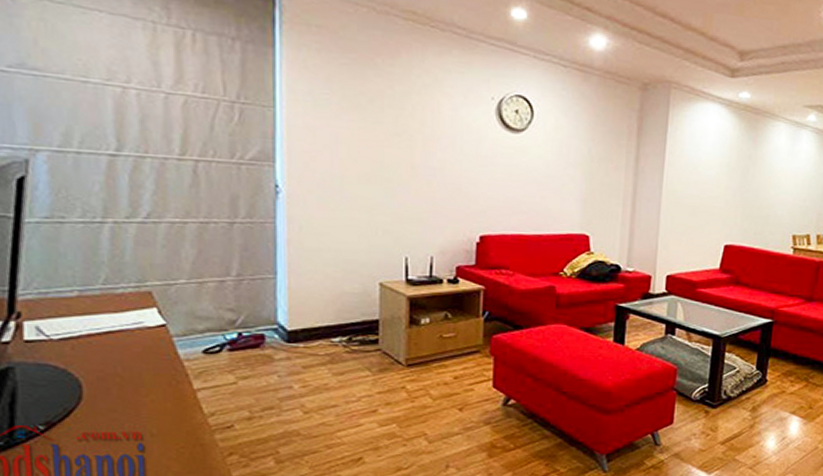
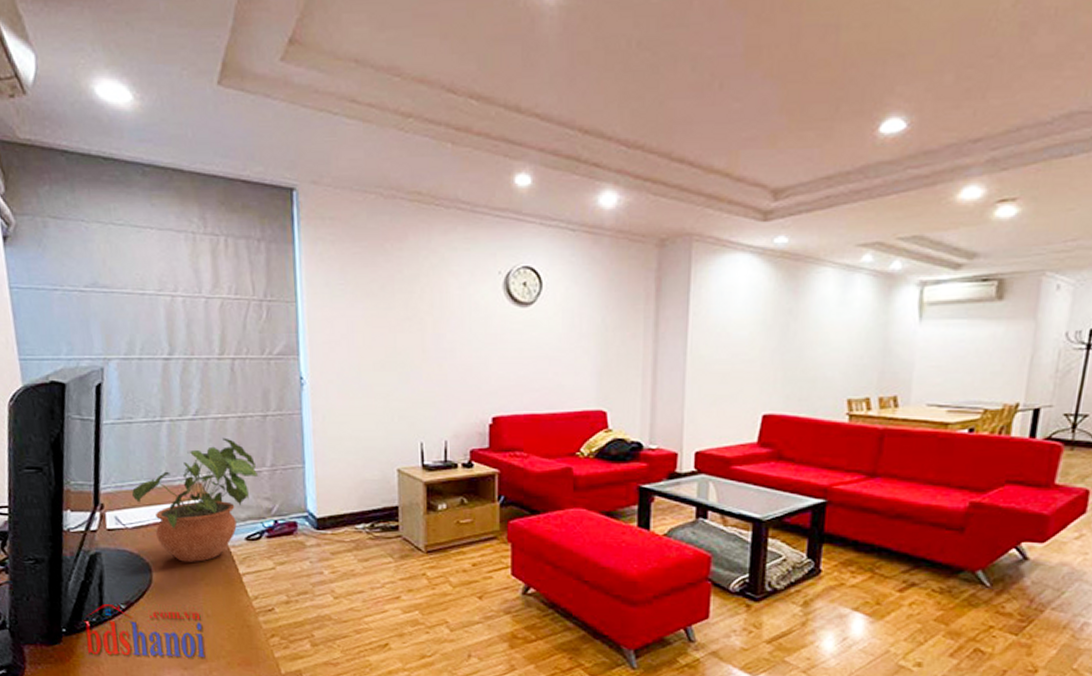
potted plant: none [59,243,222,377] -> present [131,437,259,562]

